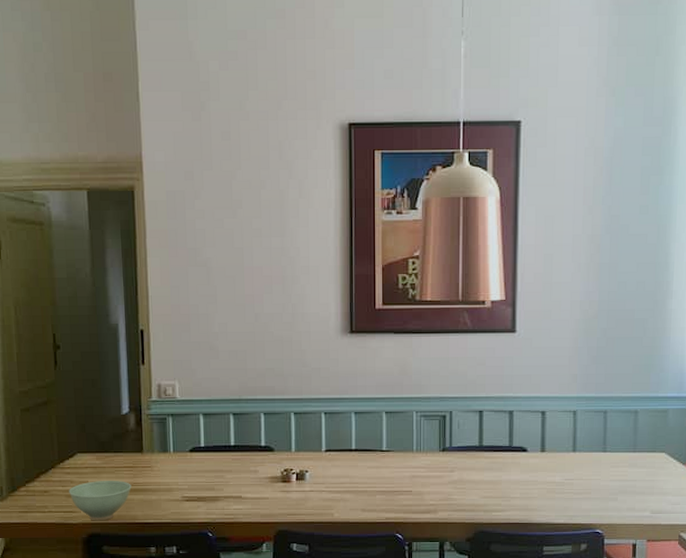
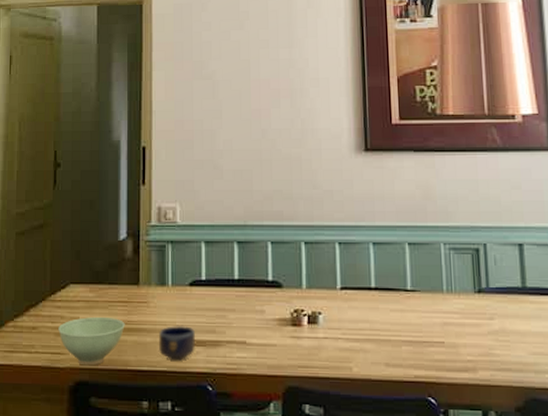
mug: none [163,484,196,514] -> present [159,325,195,361]

